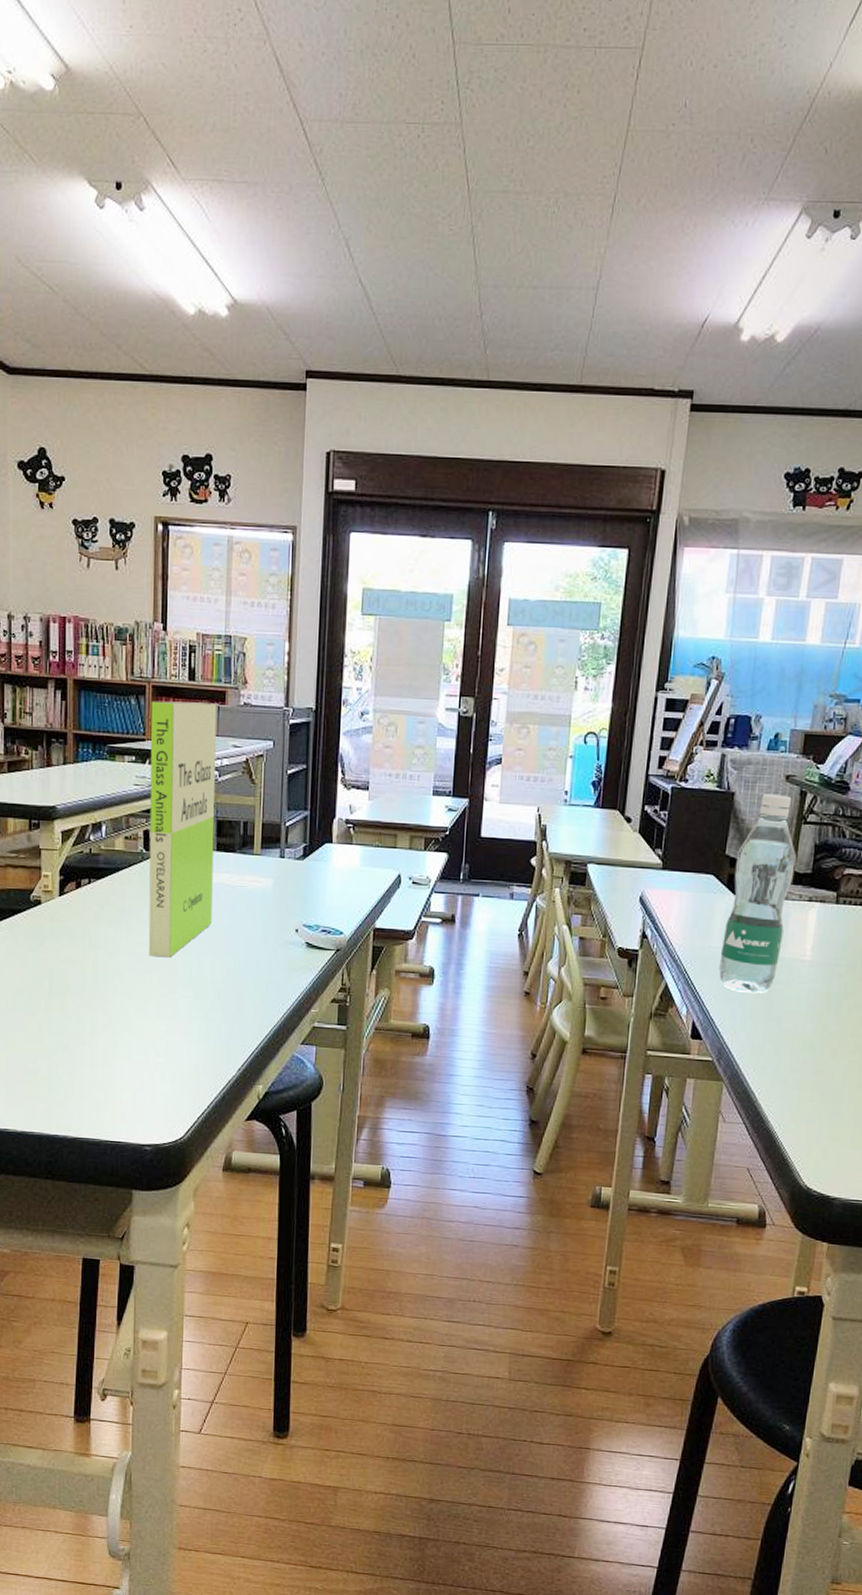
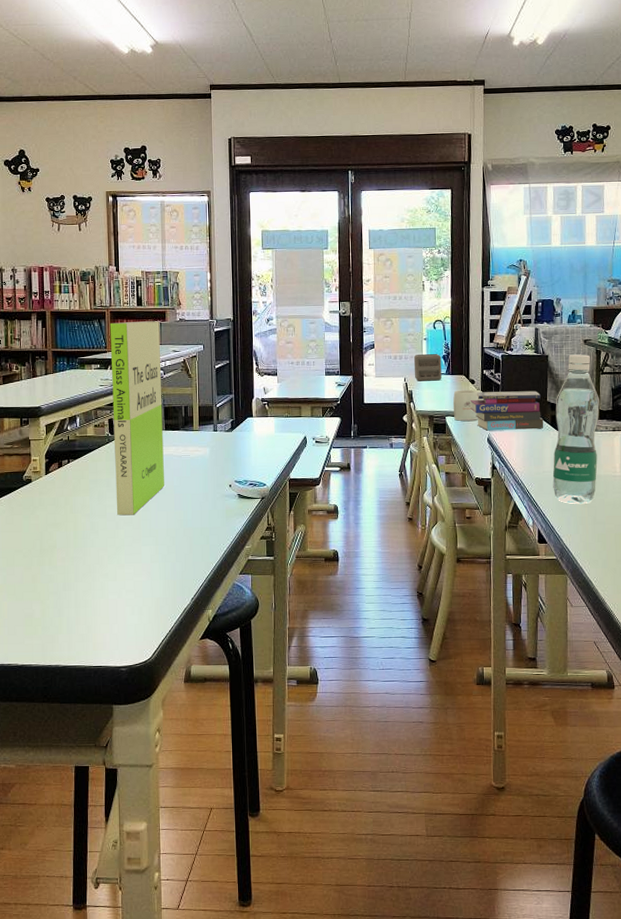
desk organizer: none [552,777,590,815] -> present [413,353,442,381]
mug: none [598,829,635,872] -> present [452,389,479,421]
books: none [621,833,718,891] -> present [470,391,544,431]

